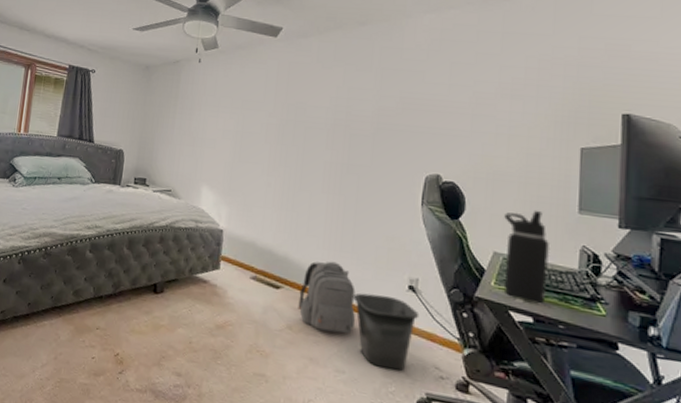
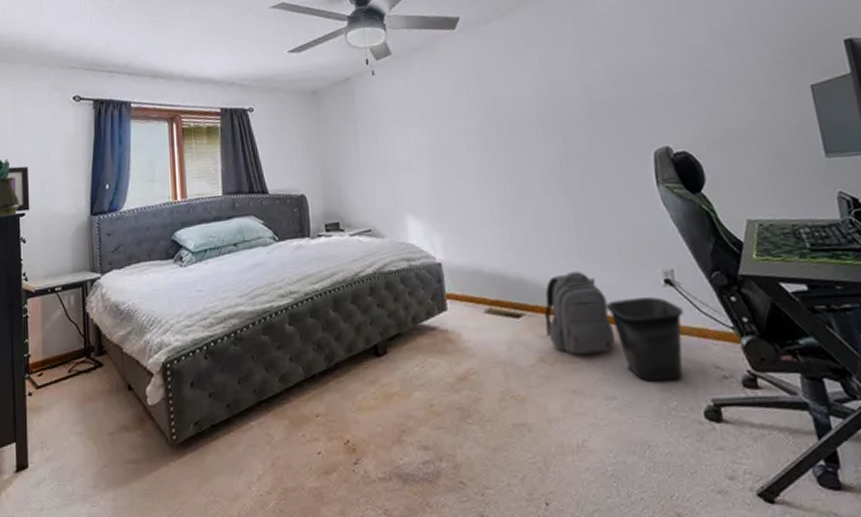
water bottle: present [503,210,551,304] -> none [748,162,816,268]

